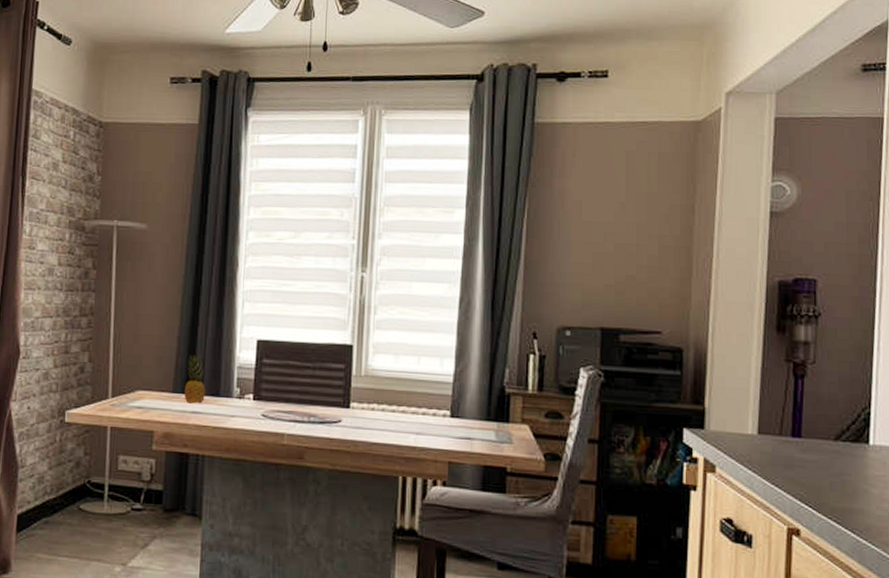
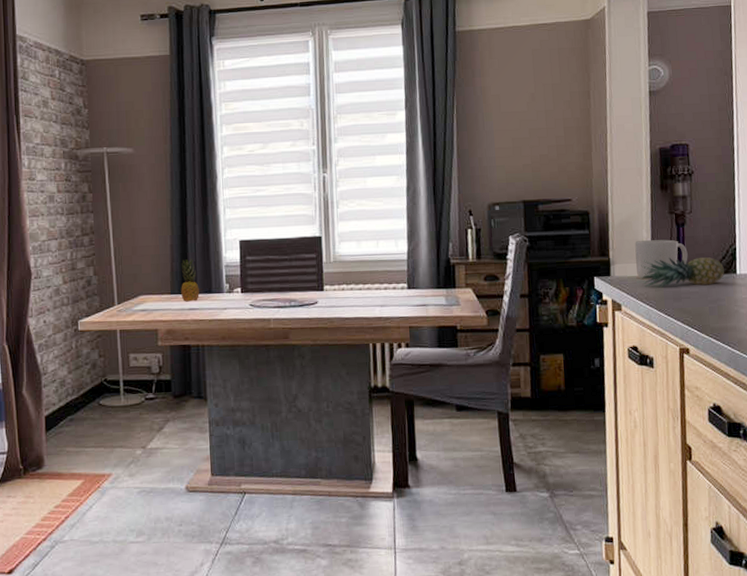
mug: none [738,390,807,441] -> present [635,239,688,280]
fruit: none [740,414,853,455] -> present [638,257,724,288]

